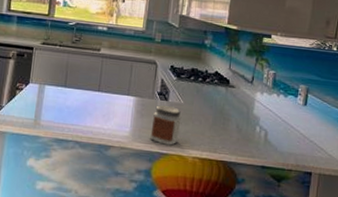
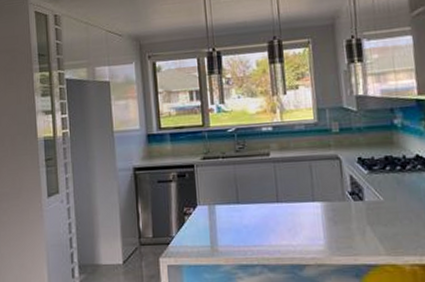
jar: present [150,105,182,146] -> none [349,206,387,254]

